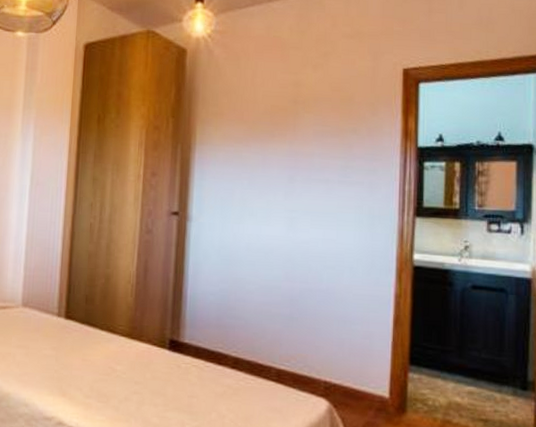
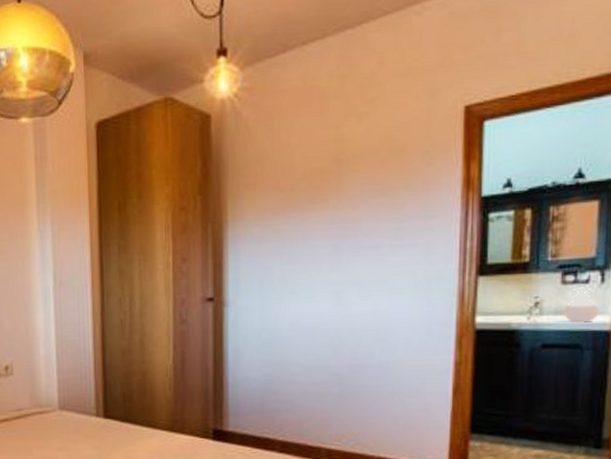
soap dispenser: none [489,236,520,270] -> present [563,287,599,324]

